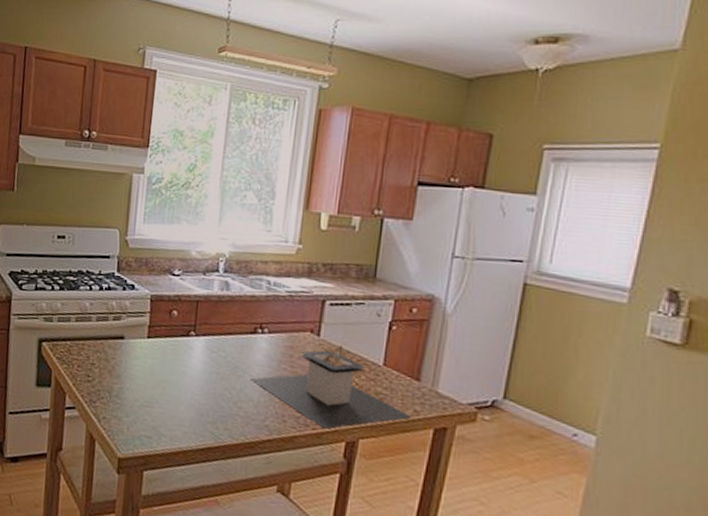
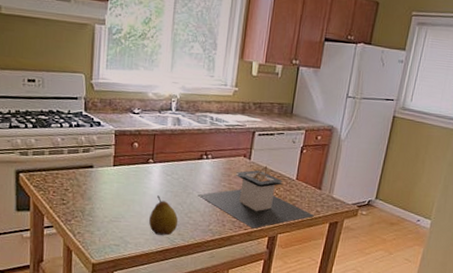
fruit: none [188,377,225,430] -> present [149,195,179,236]

